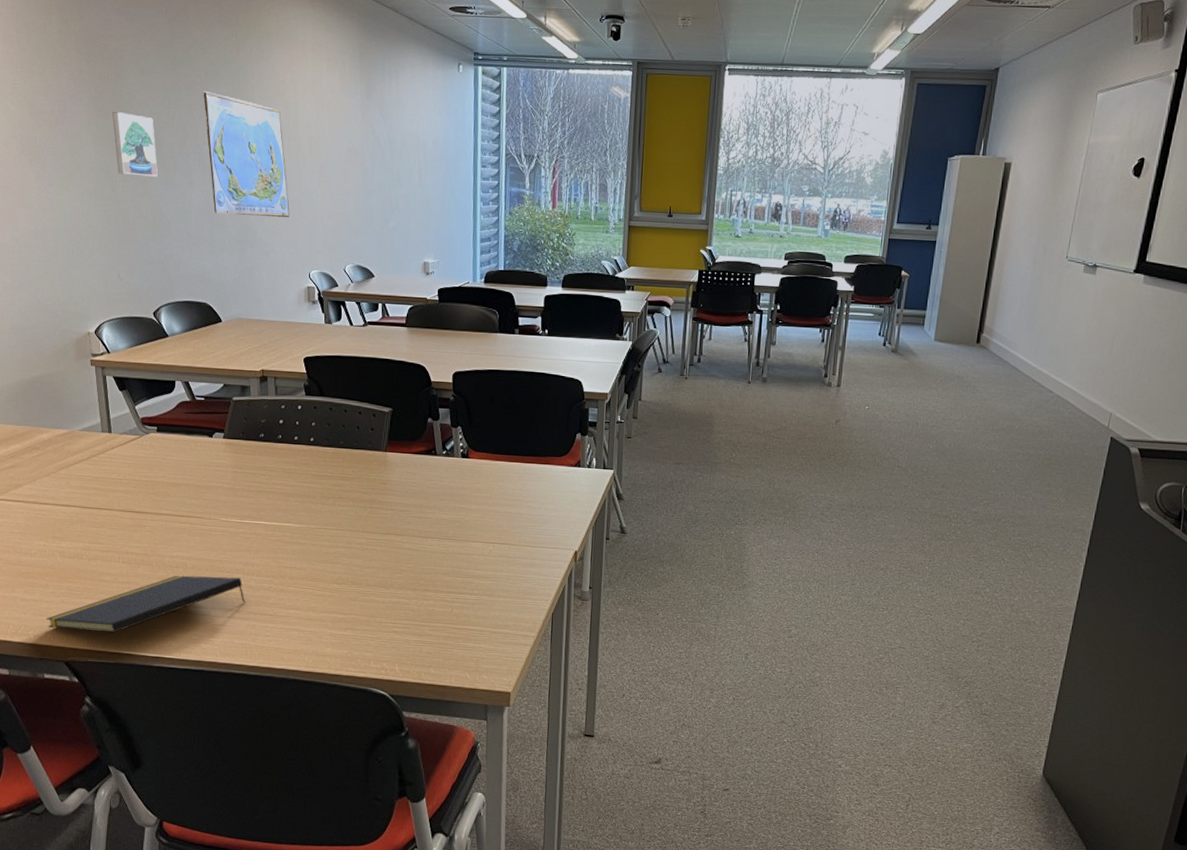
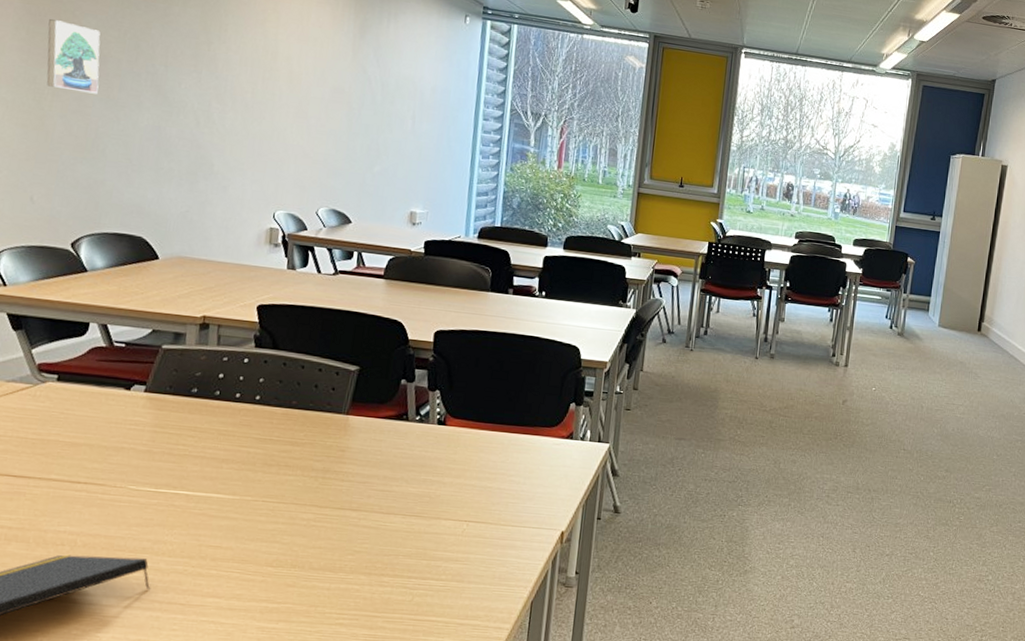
world map: present [203,90,290,218] -> none [163,9,258,153]

